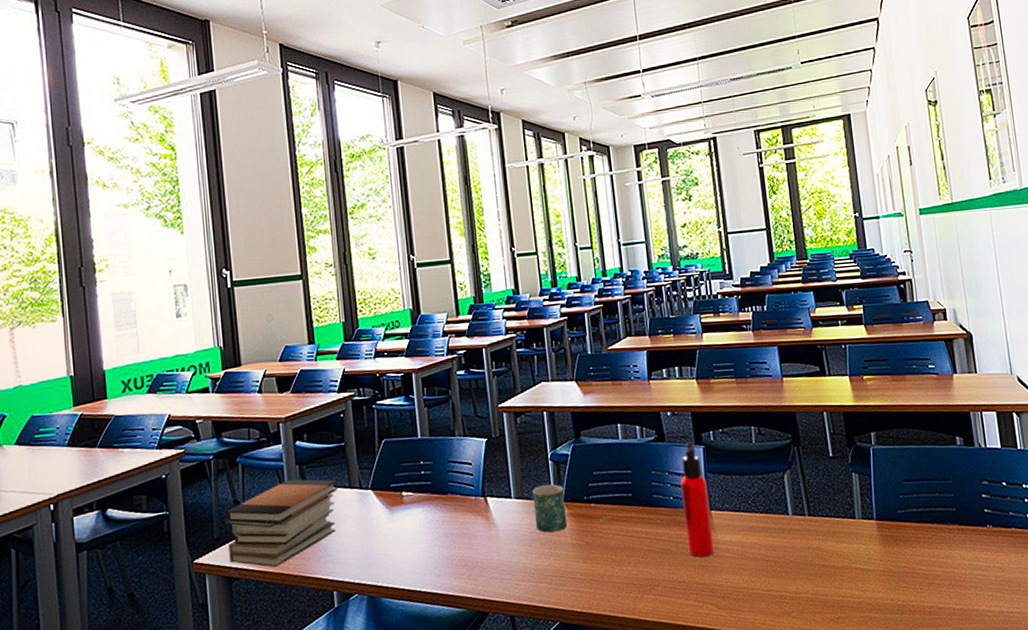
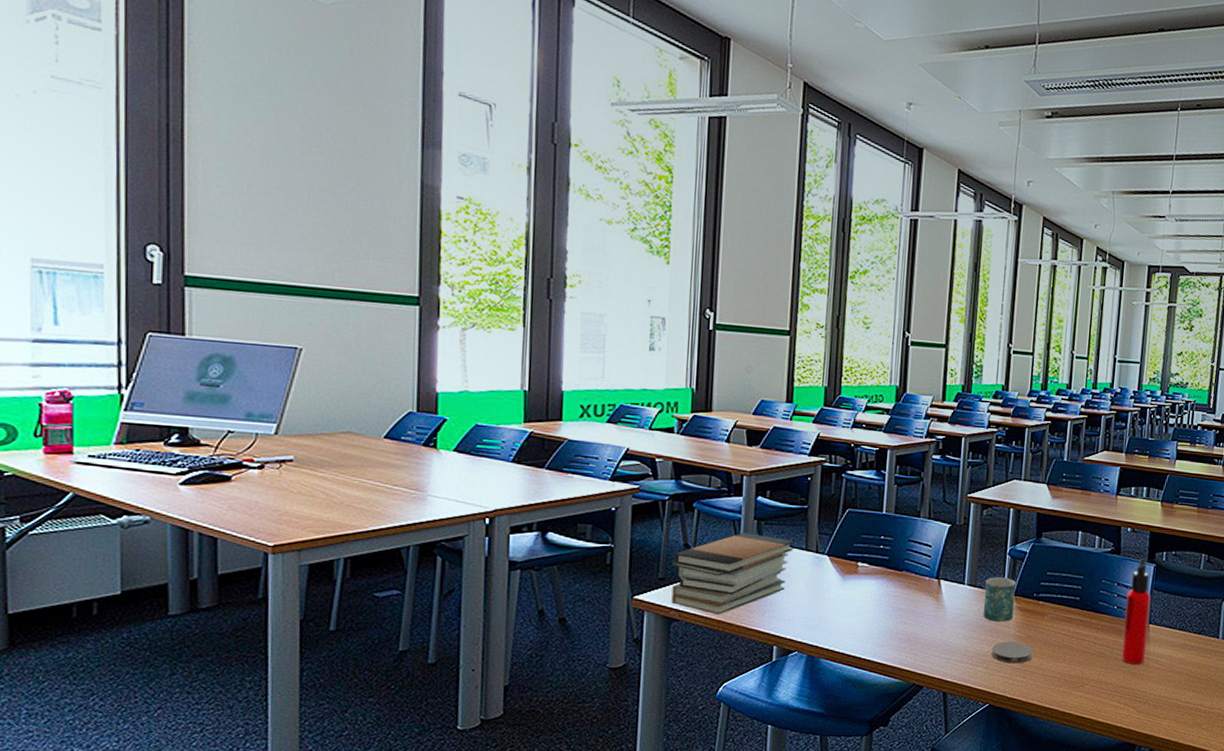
coaster: none [552,550,595,575] -> present [991,641,1033,664]

